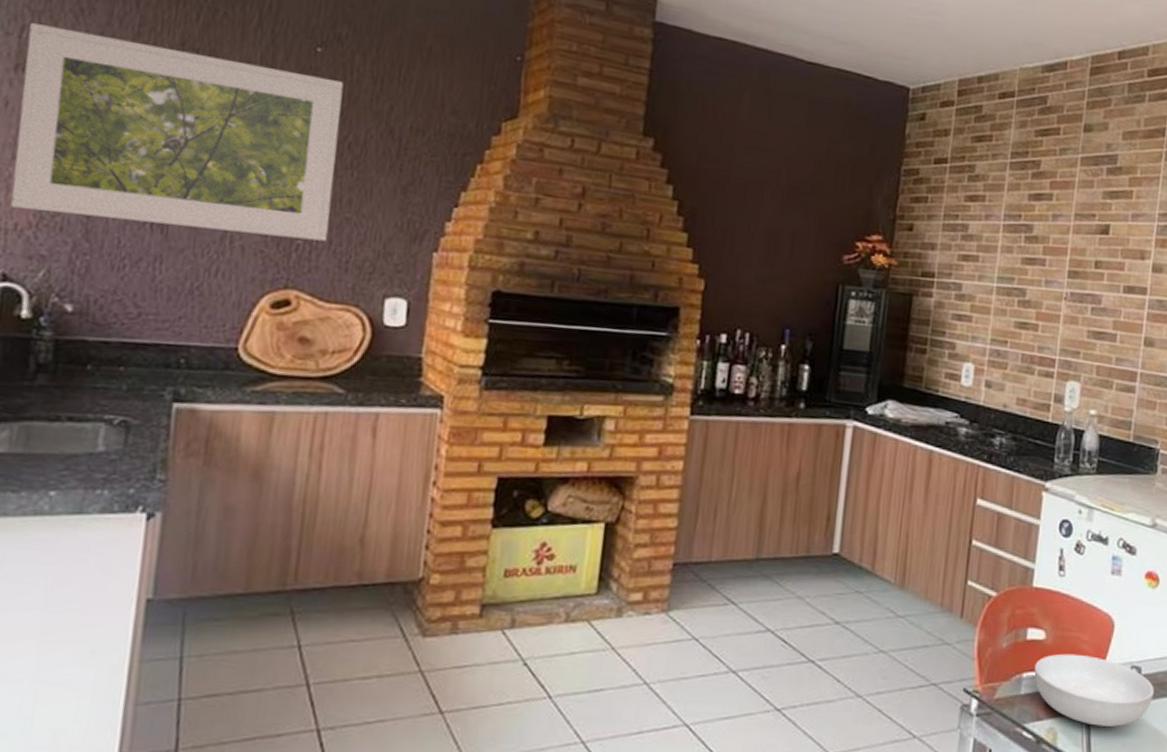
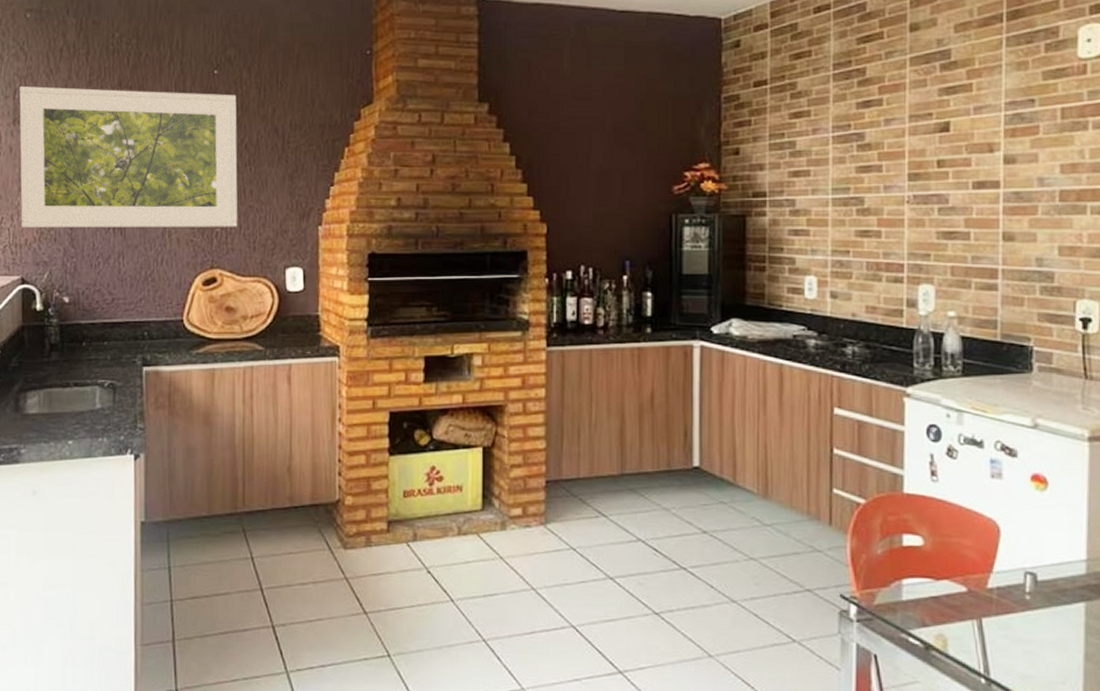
serving bowl: present [1034,653,1154,727] -> none [915,559,1055,634]

